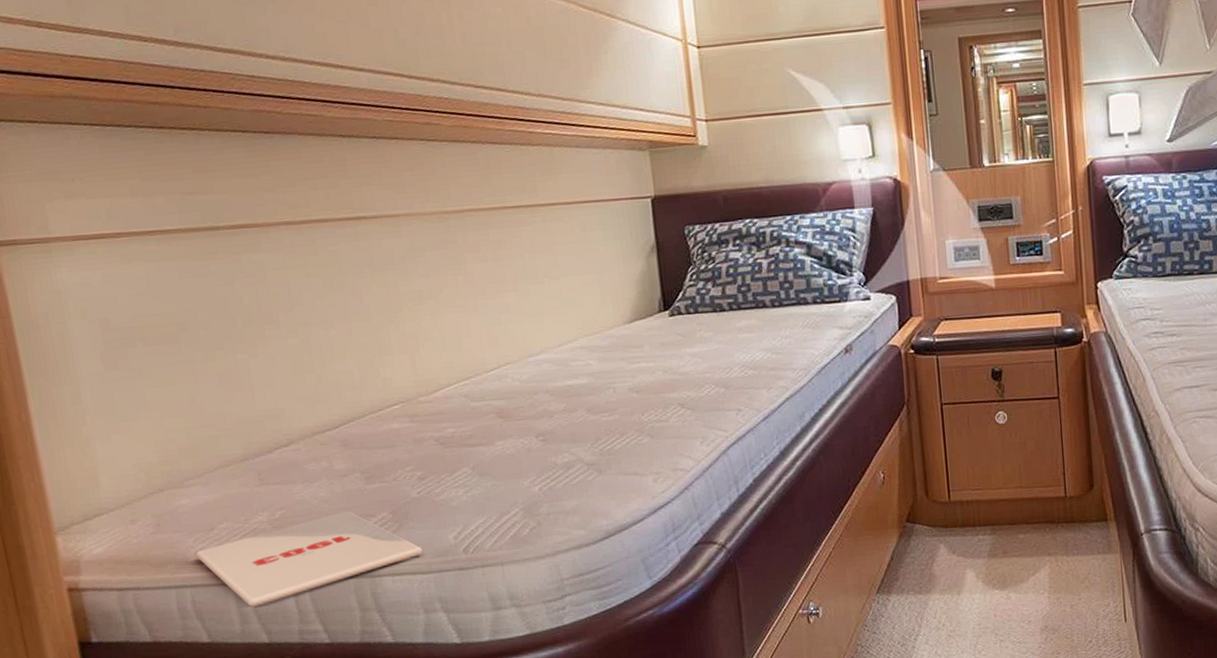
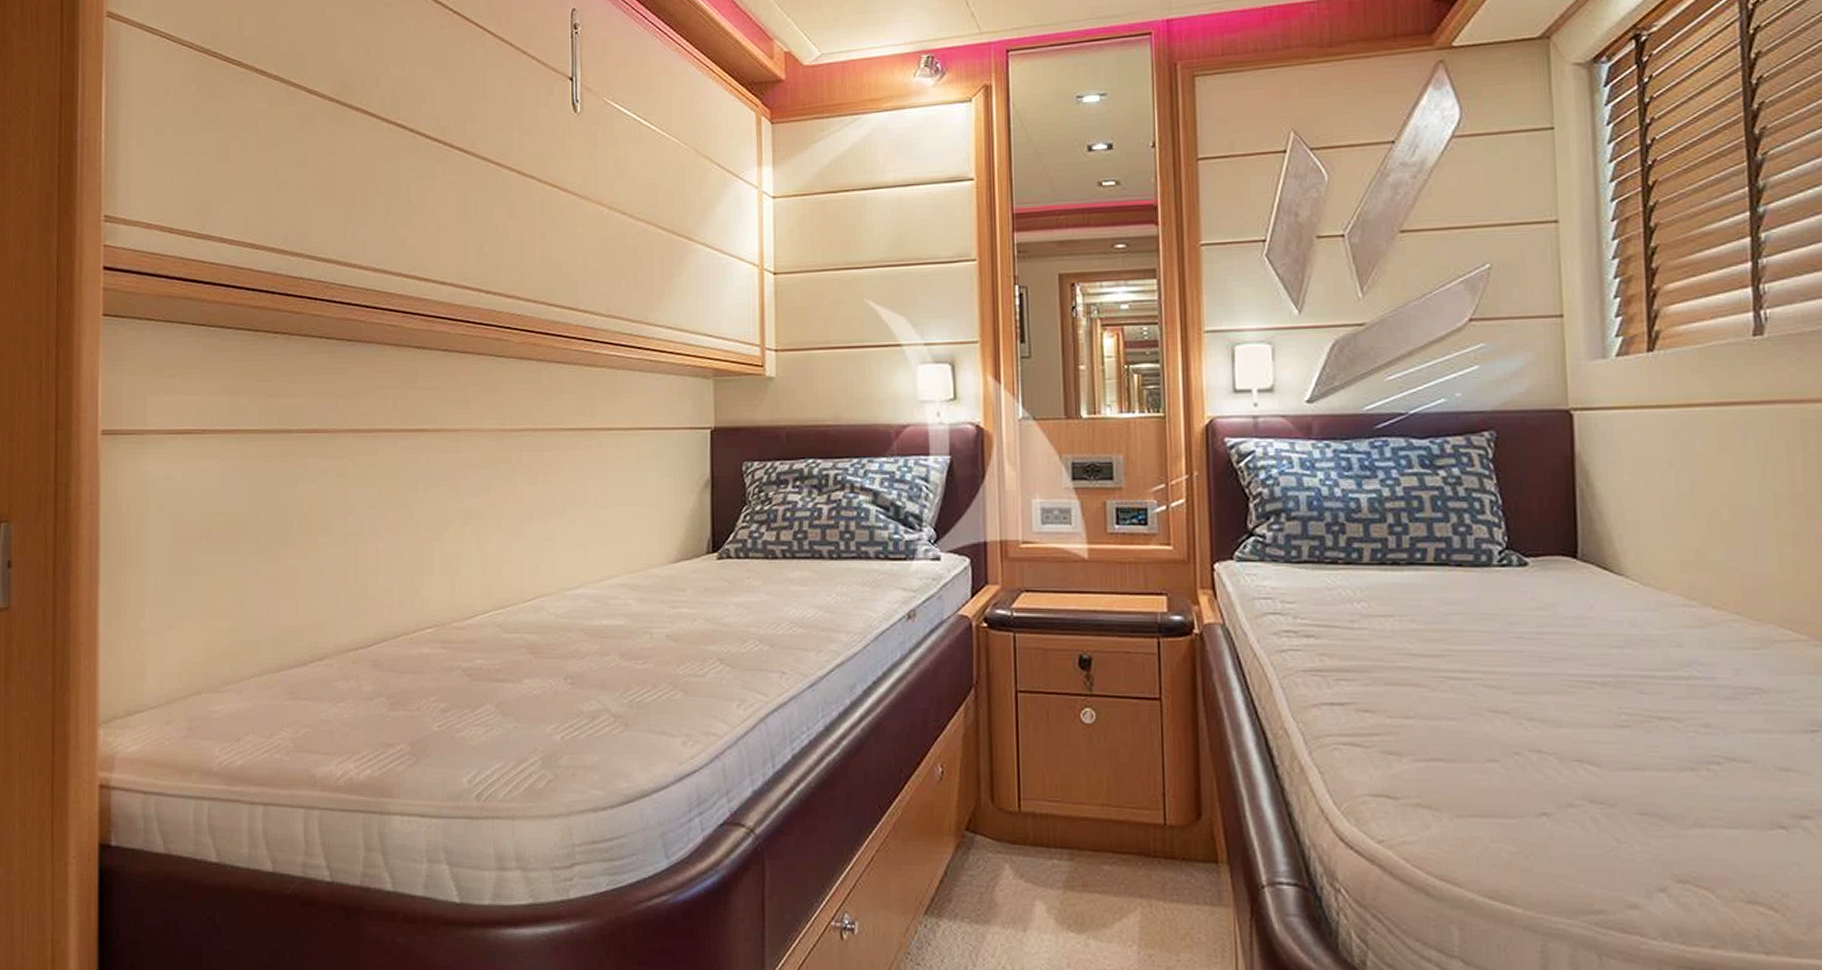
magazine: present [196,511,423,608] -> none [220,737,435,831]

